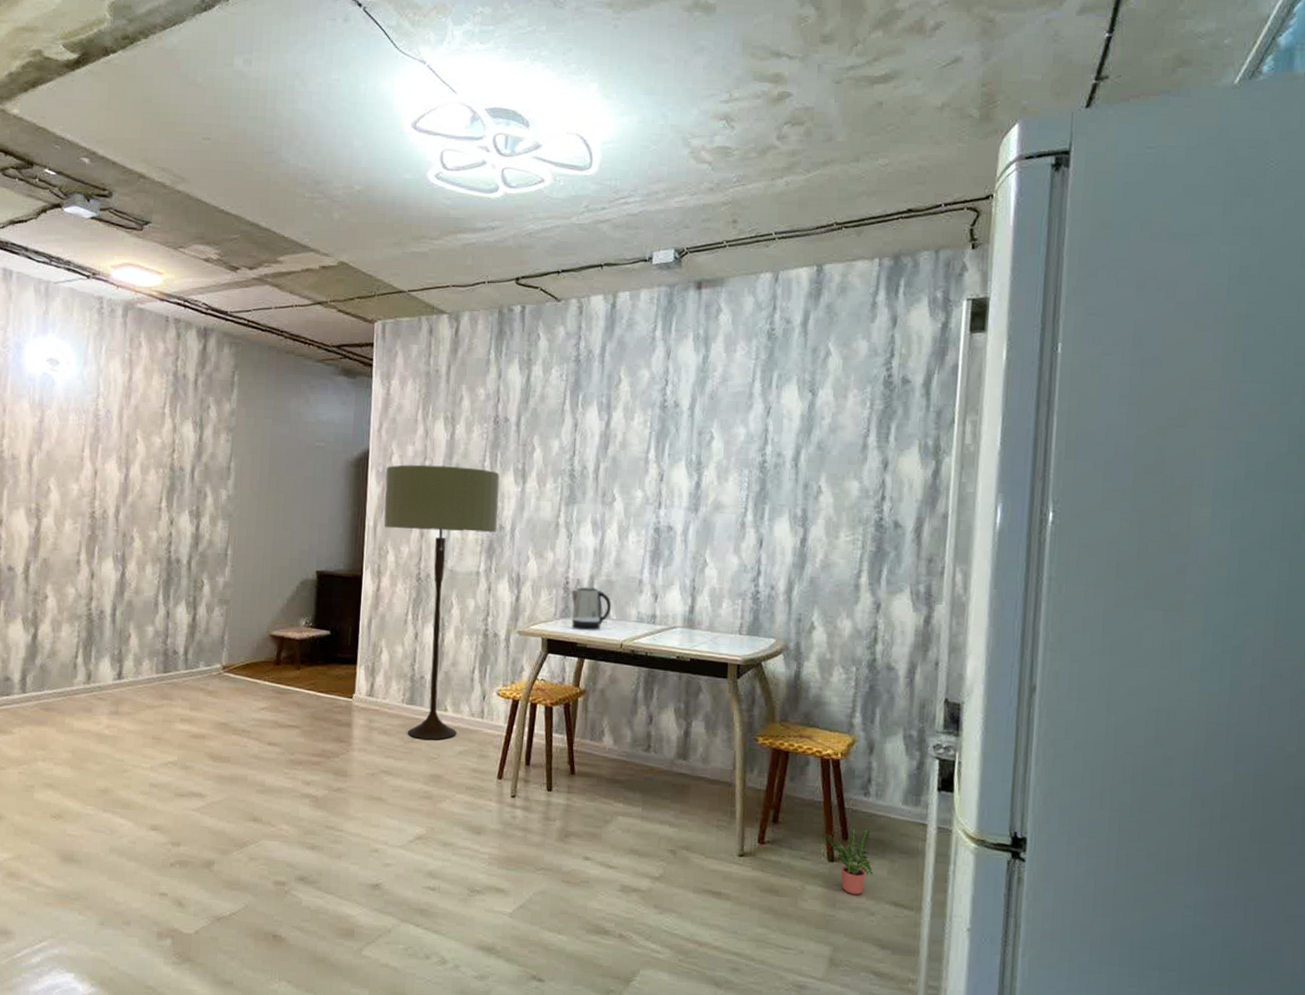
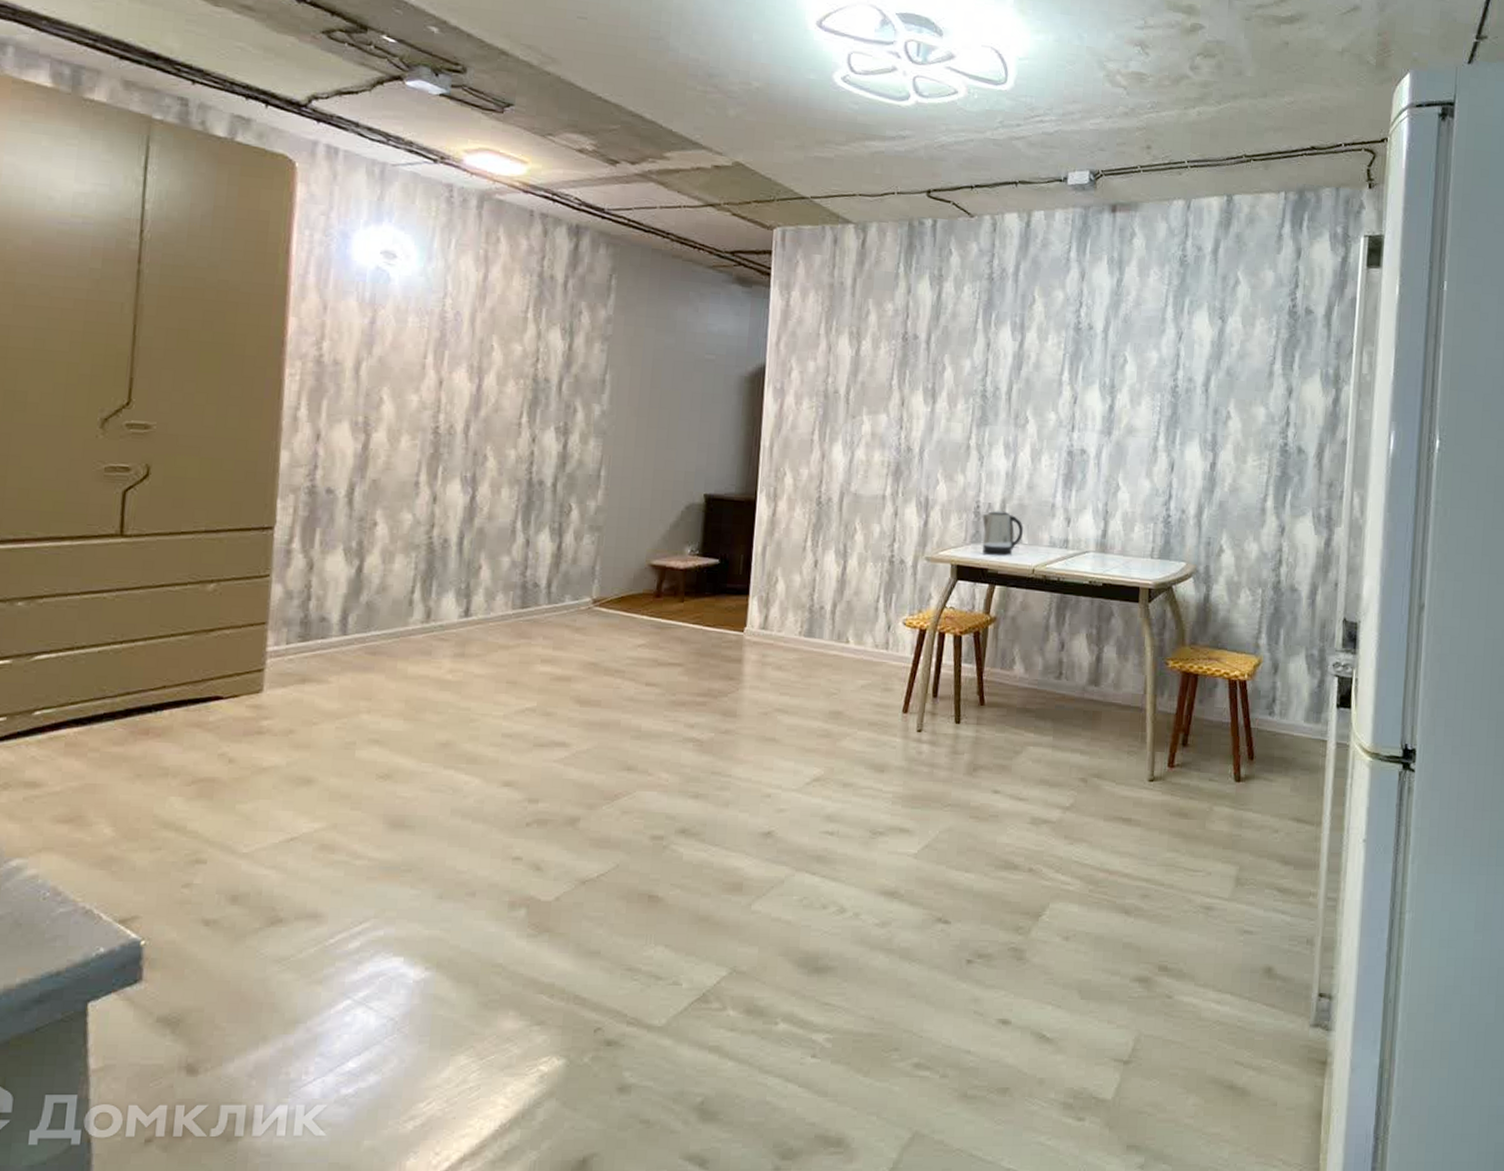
floor lamp: present [384,464,500,740] -> none [781,381,908,674]
potted plant: present [825,828,874,895] -> none [1232,747,1278,813]

